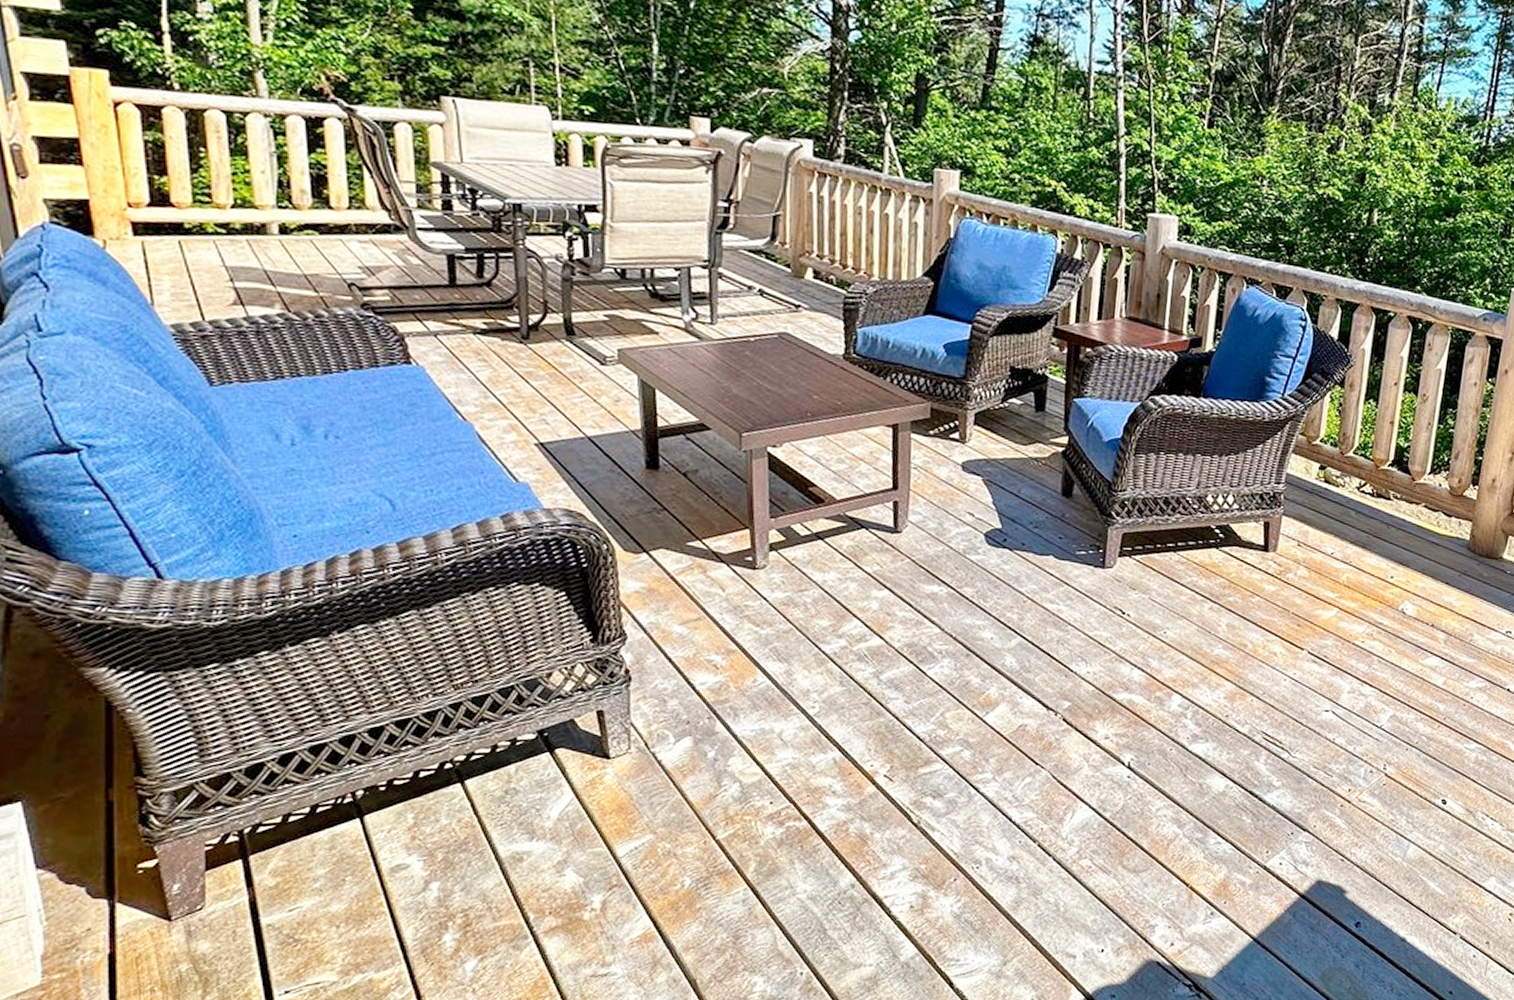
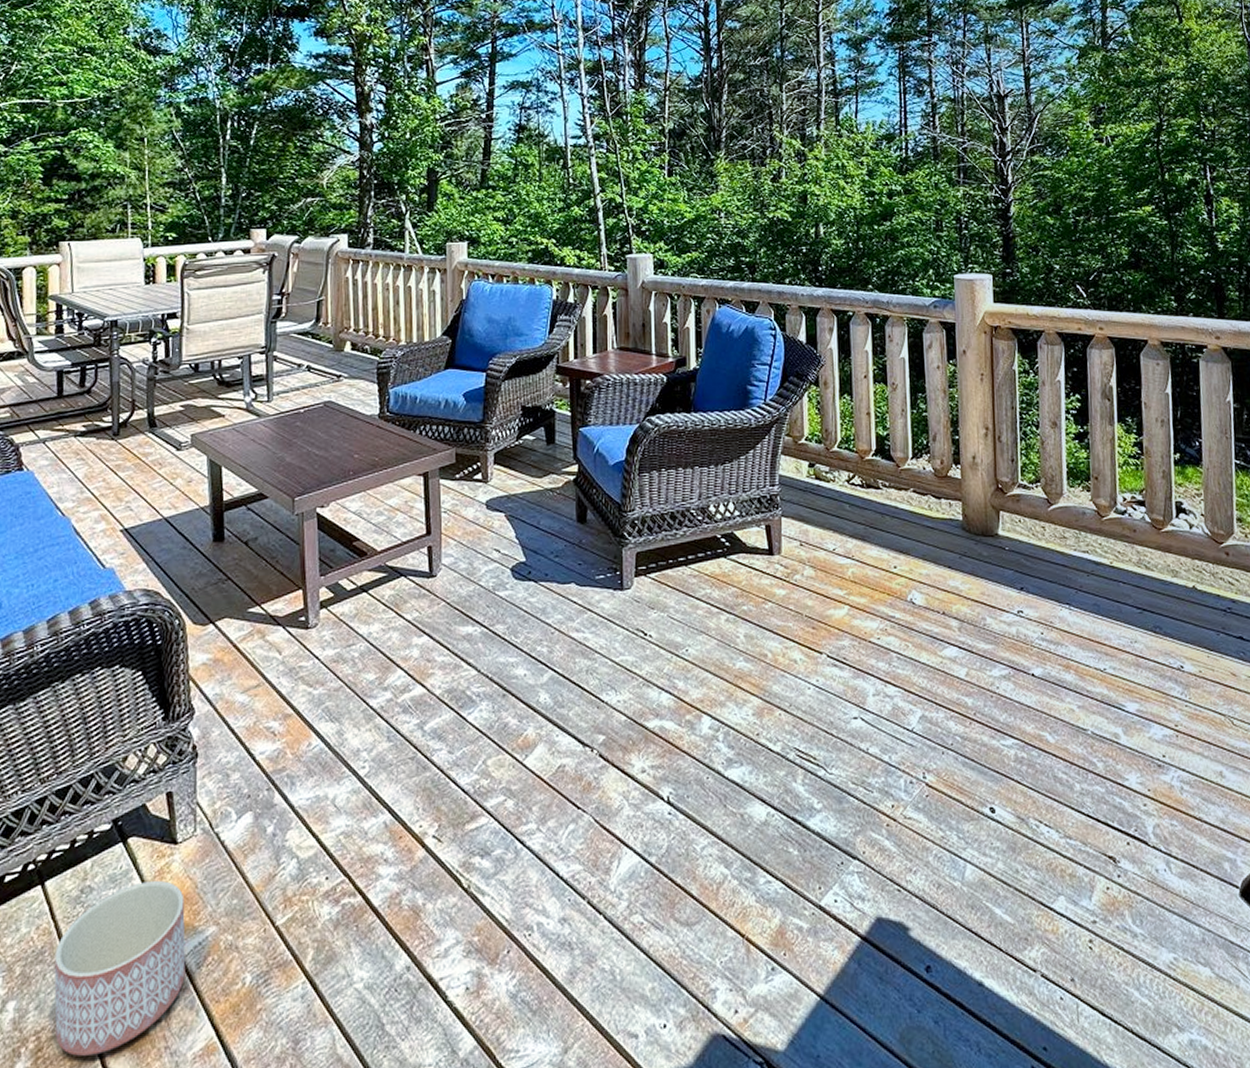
planter: none [479,790,621,933] -> present [54,881,186,1056]

